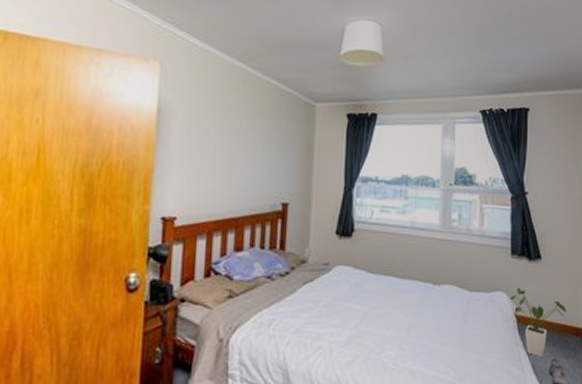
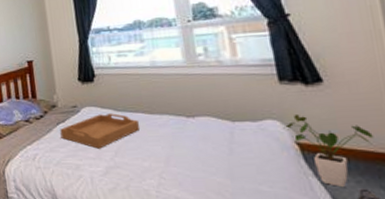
serving tray: none [305,275,390,315] -> present [60,113,141,149]

